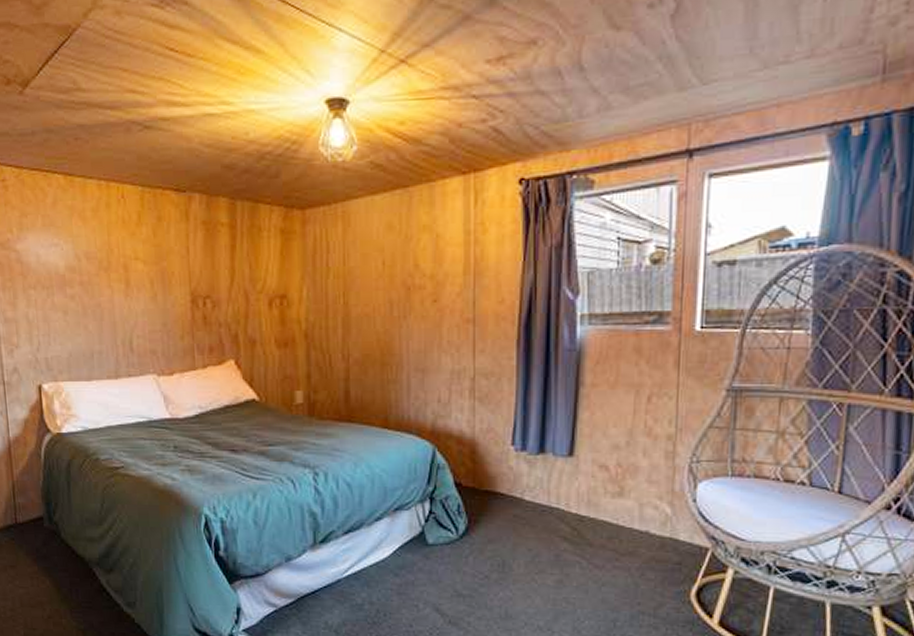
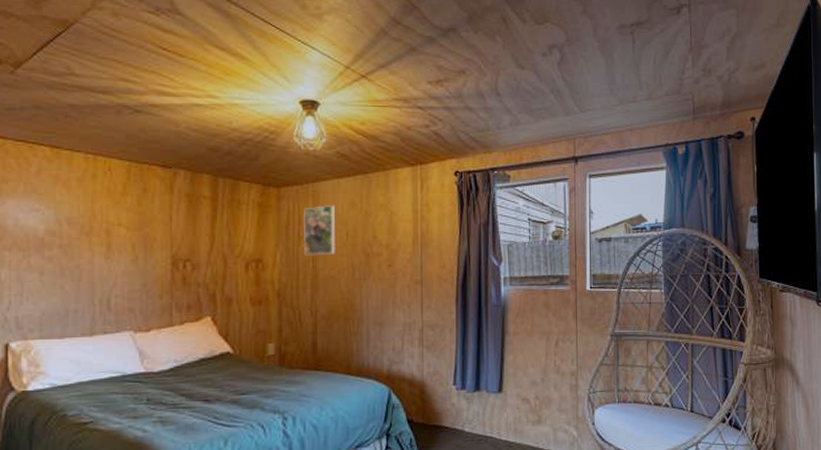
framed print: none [332,228,371,290] -> present [303,205,336,256]

